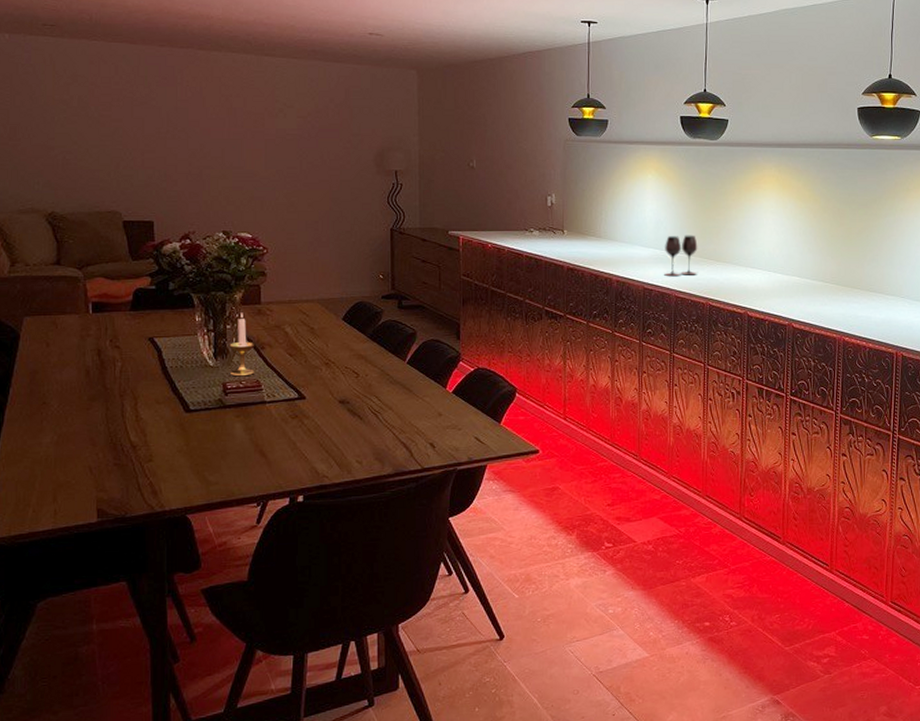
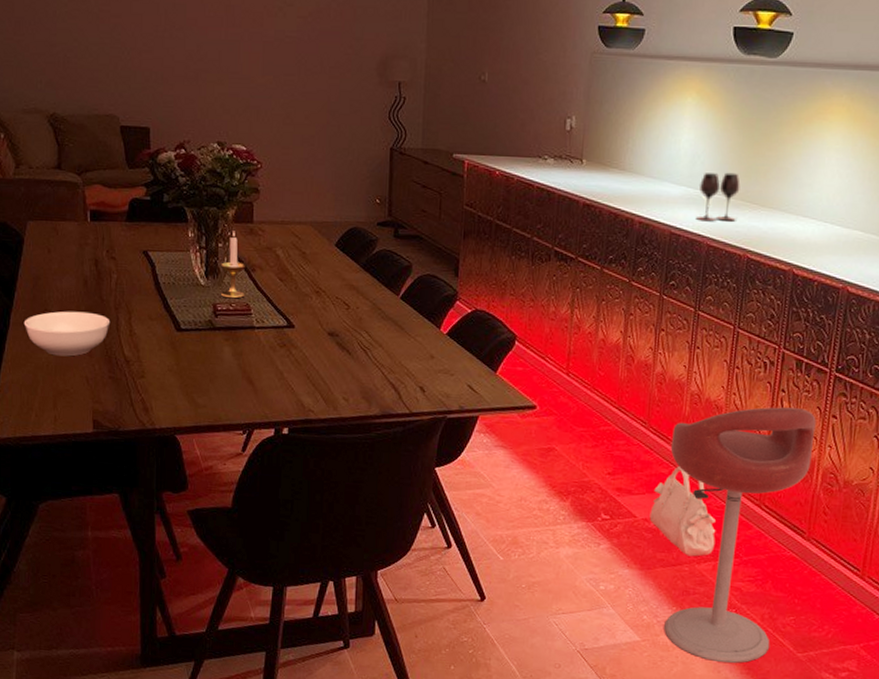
bowl: none [19,401,115,448] -> present [23,311,111,357]
shoulder bag: none [647,492,706,572] -> present [649,467,716,557]
bar stool: none [660,429,780,666] -> present [664,407,816,663]

